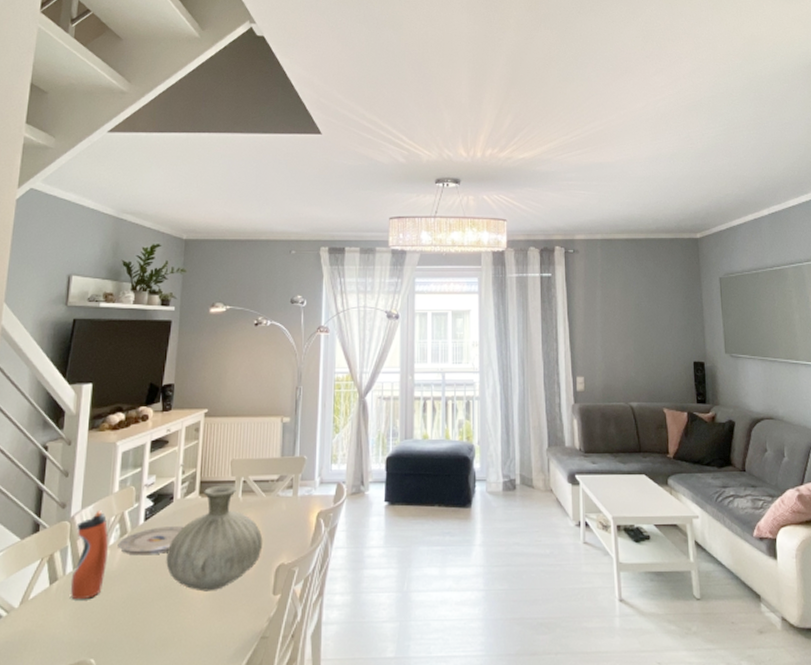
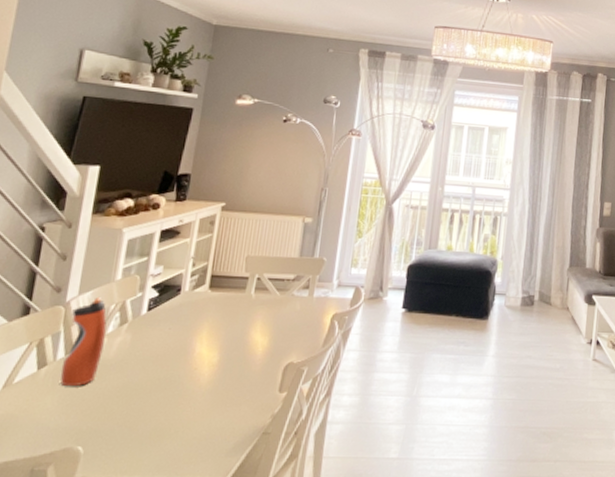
plate: present [117,526,184,556] -> none [116,318,191,346]
vase: present [166,485,263,592] -> none [167,280,273,386]

